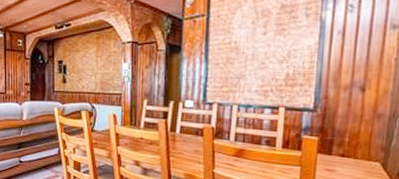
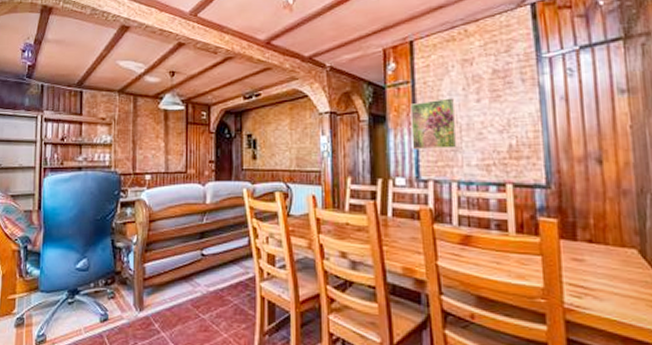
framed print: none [202,30,244,77] -> present [410,98,458,150]

